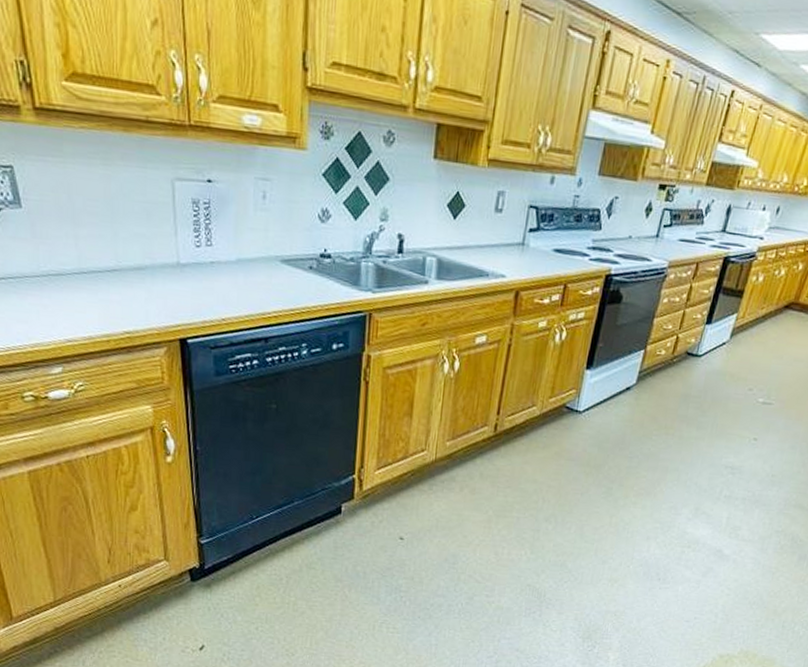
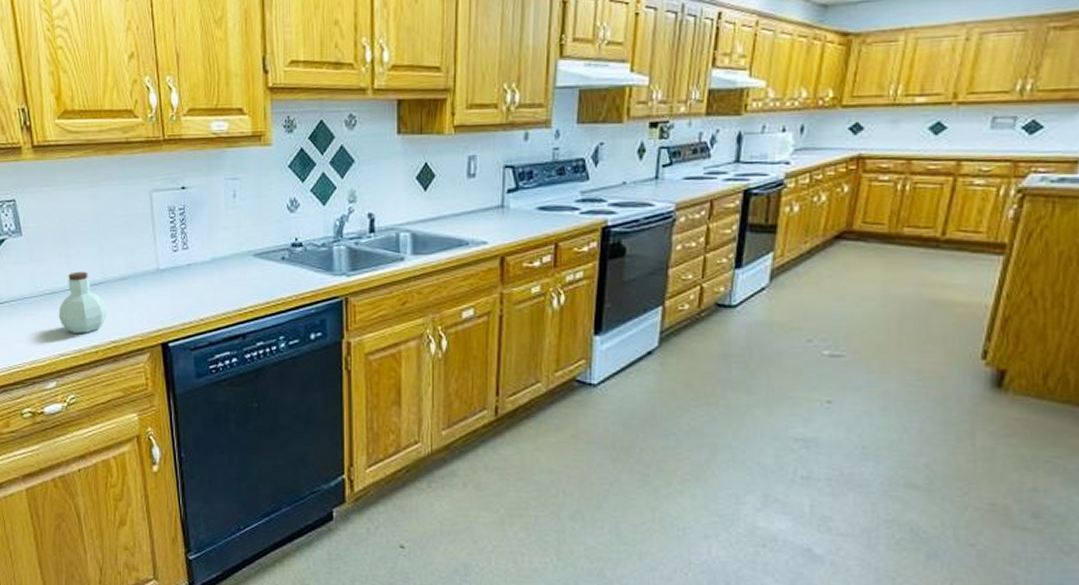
jar: none [65,255,121,321] -> present [58,271,108,333]

